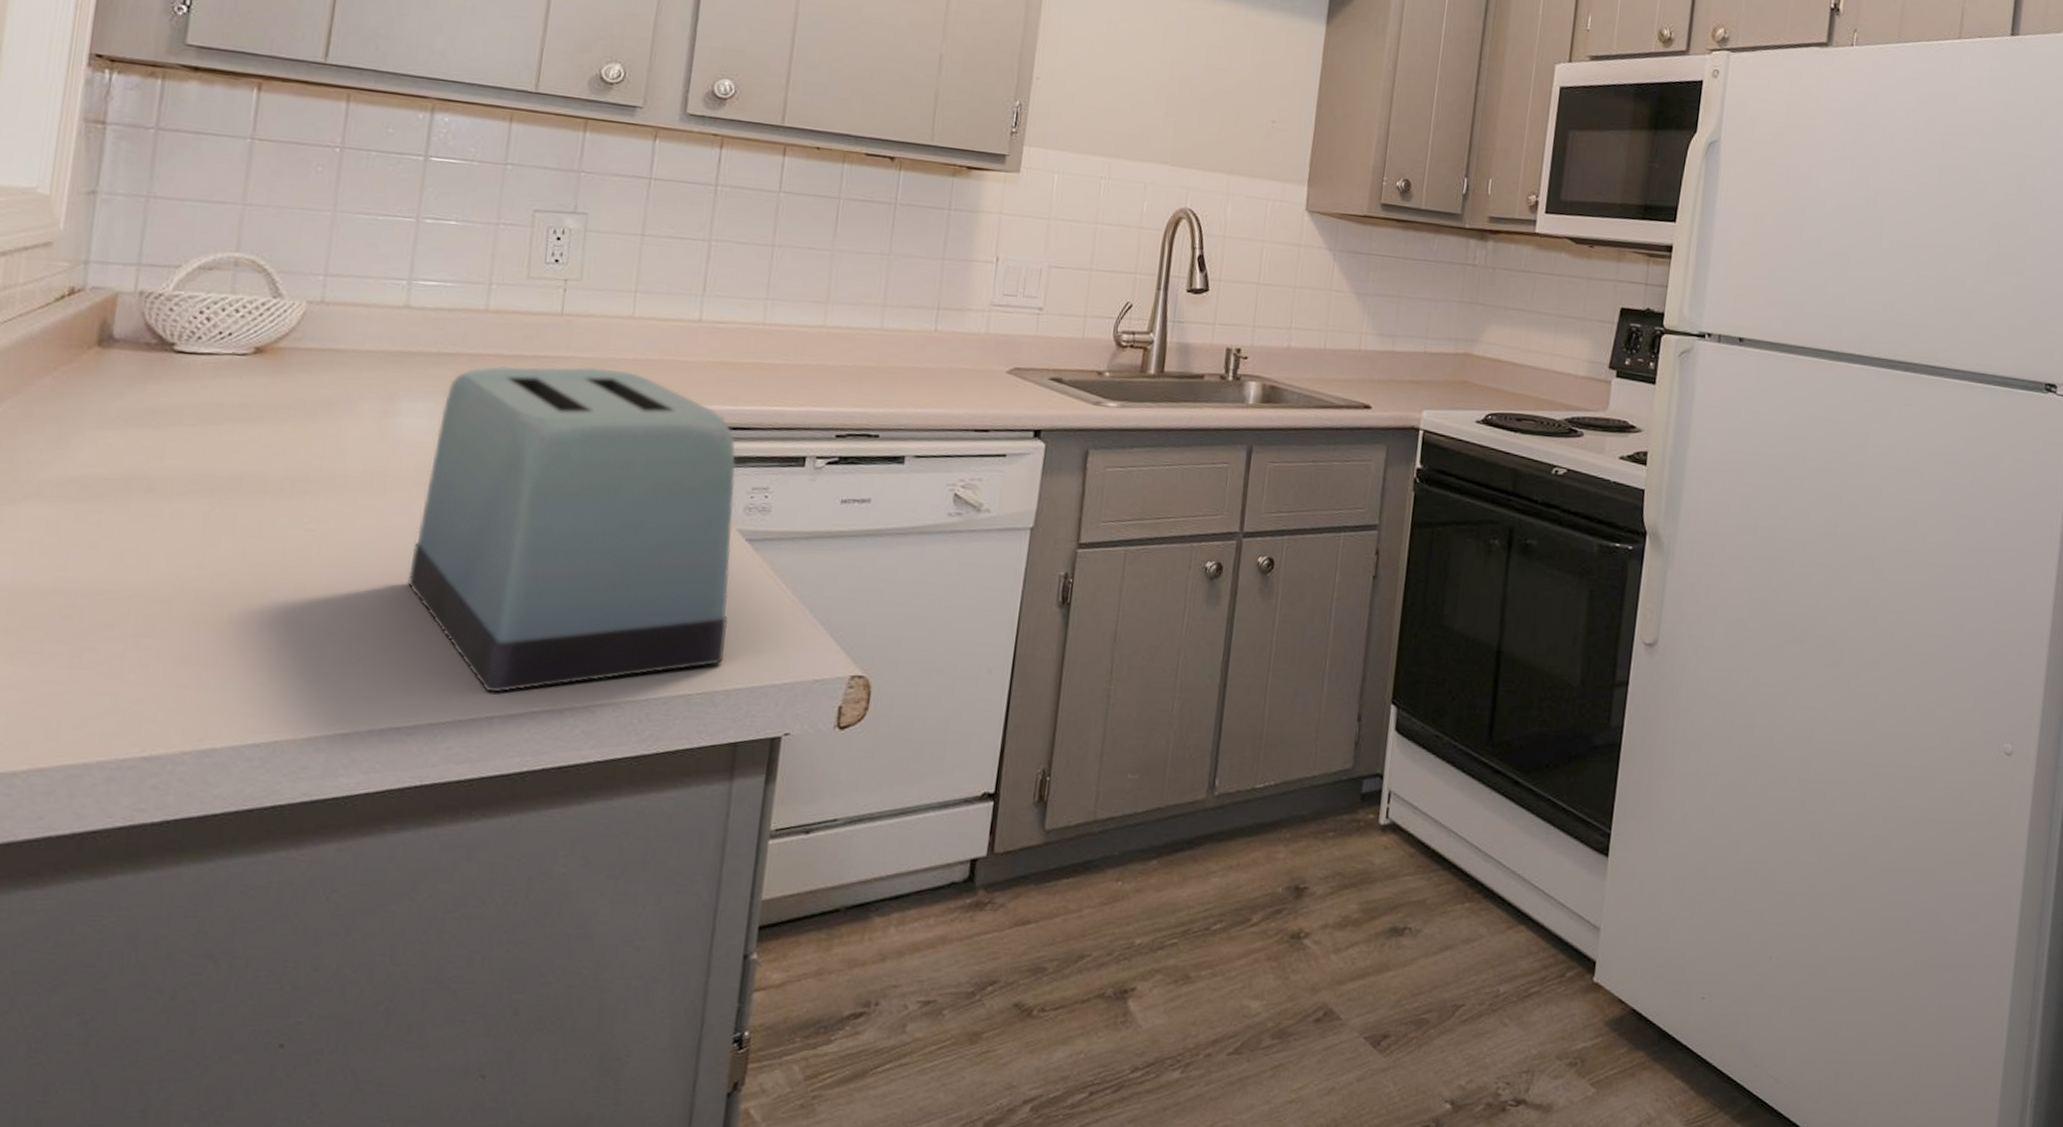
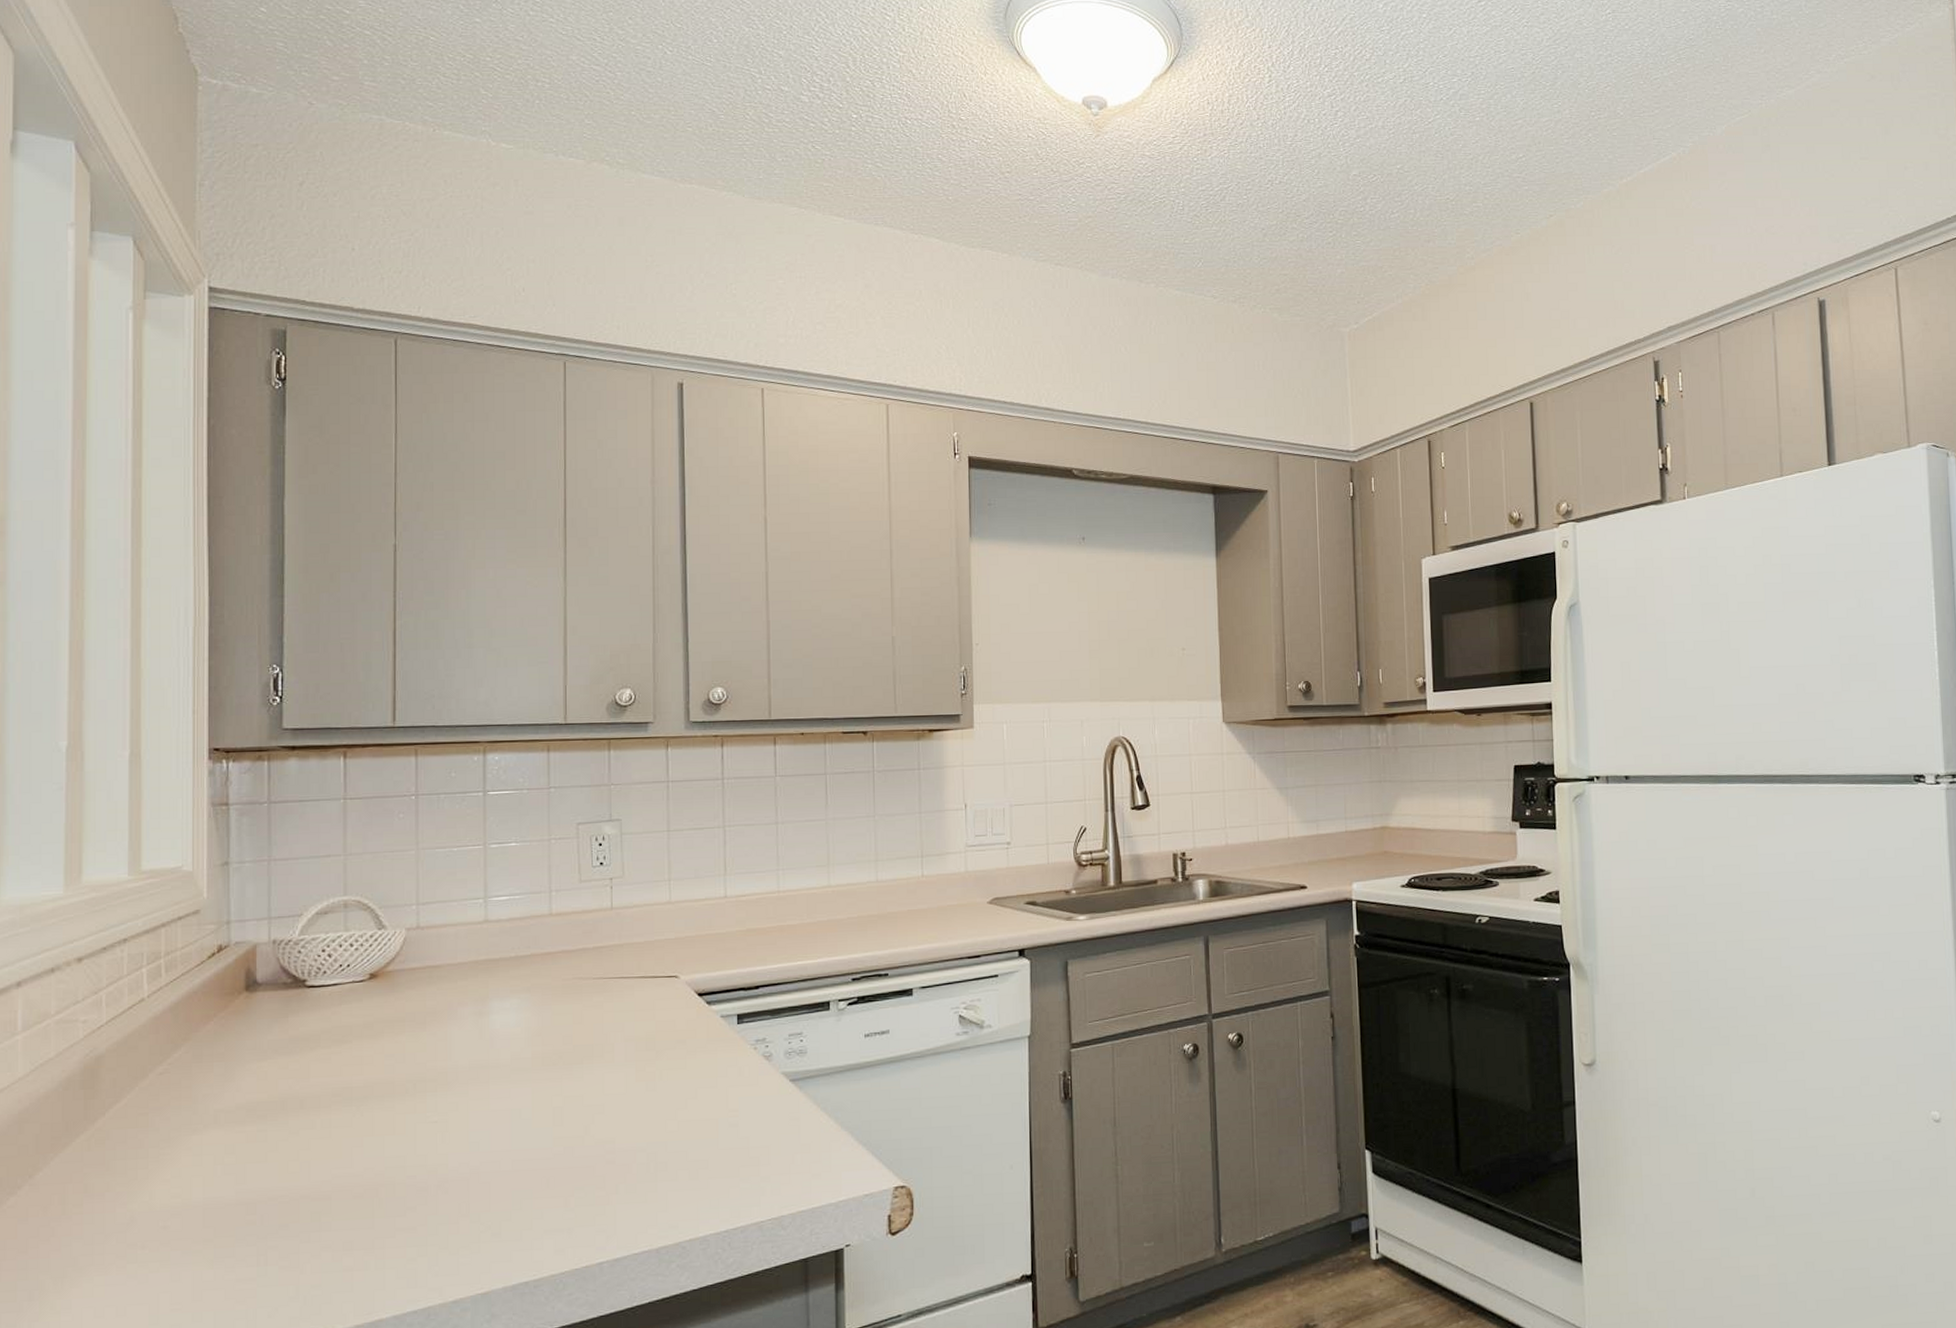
toaster: present [407,366,737,693] -> none [518,949,786,1242]

